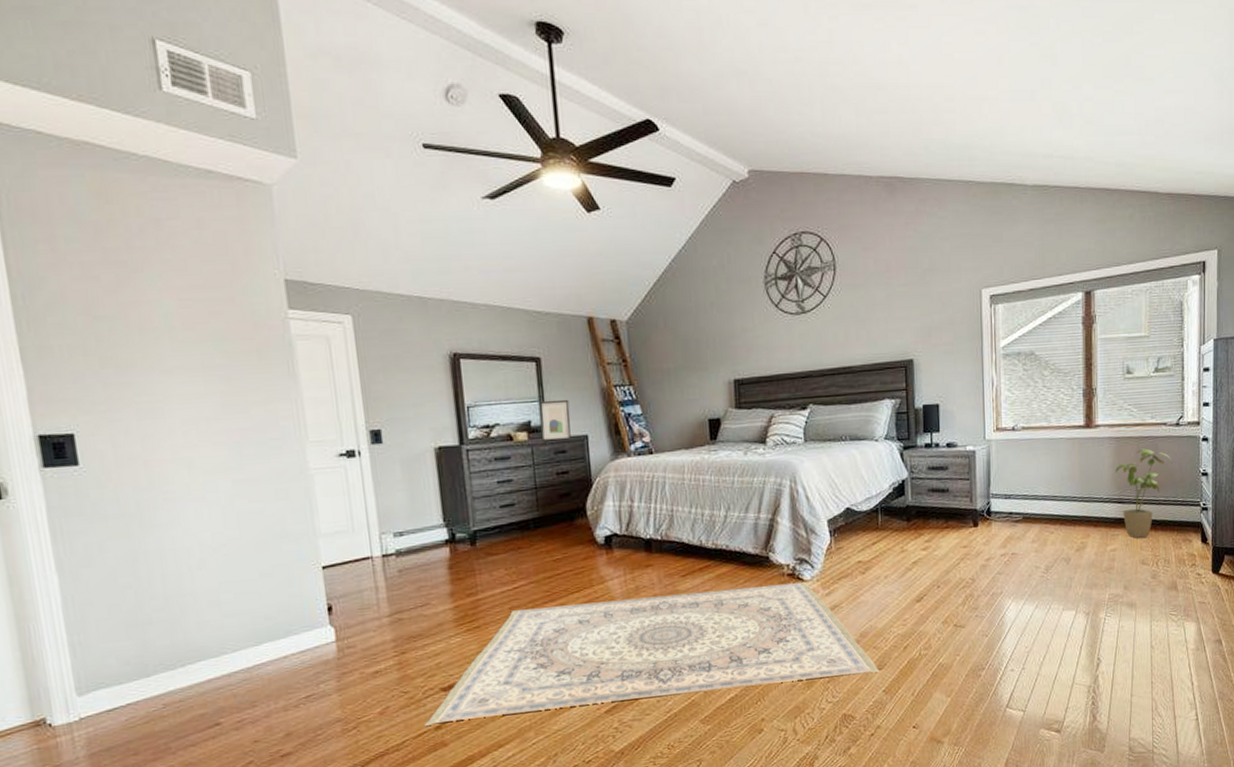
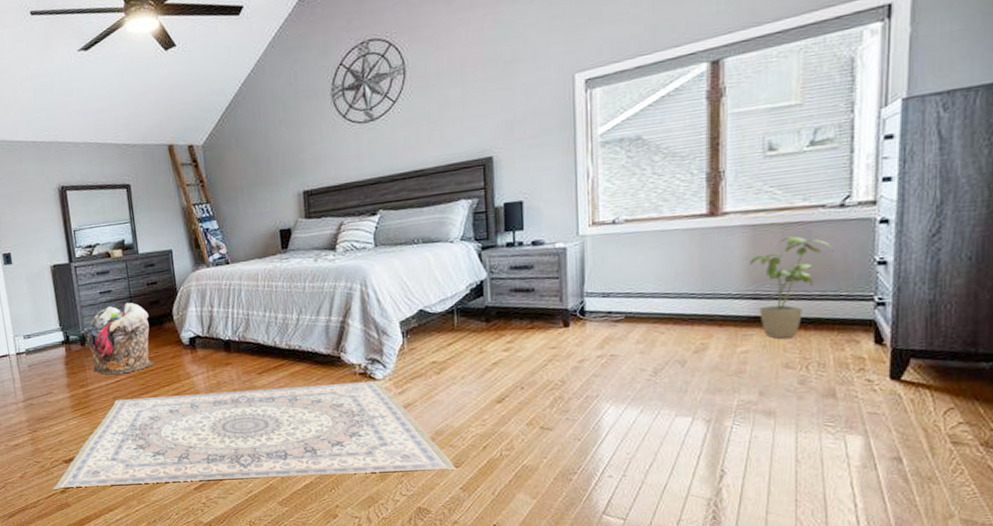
laundry basket: none [474,494,563,581] -> present [83,303,155,375]
picture frame: present [540,399,571,442] -> none [131,219,158,257]

